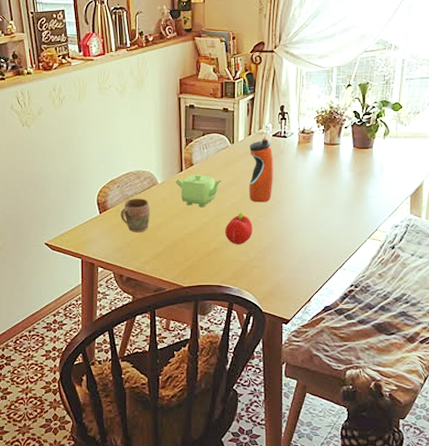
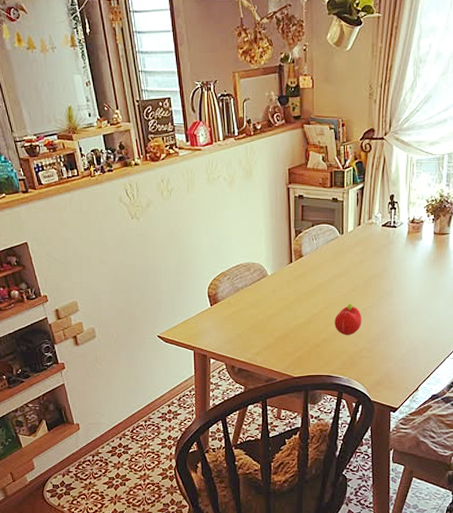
mug: present [120,199,150,233] -> none [231,291,261,325]
teapot: present [176,174,223,208] -> none [285,265,333,299]
water bottle: present [248,135,274,202] -> none [358,226,383,293]

